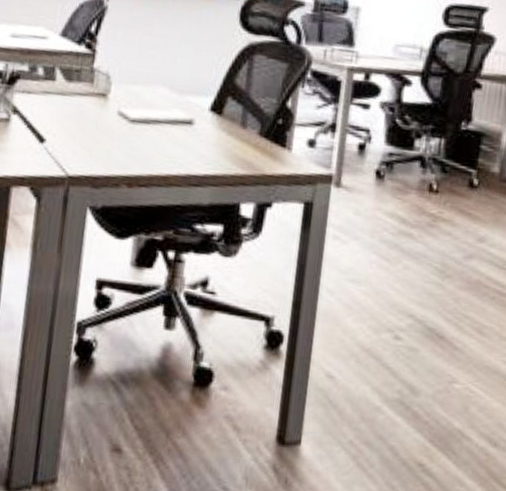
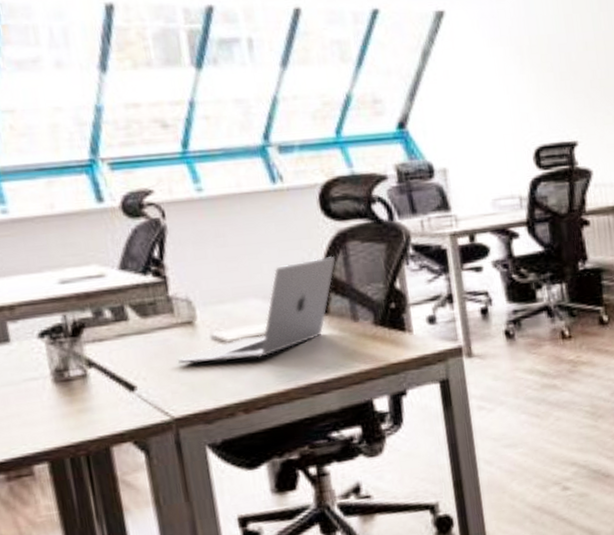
laptop: none [85,62,240,141] -> present [178,255,336,364]

